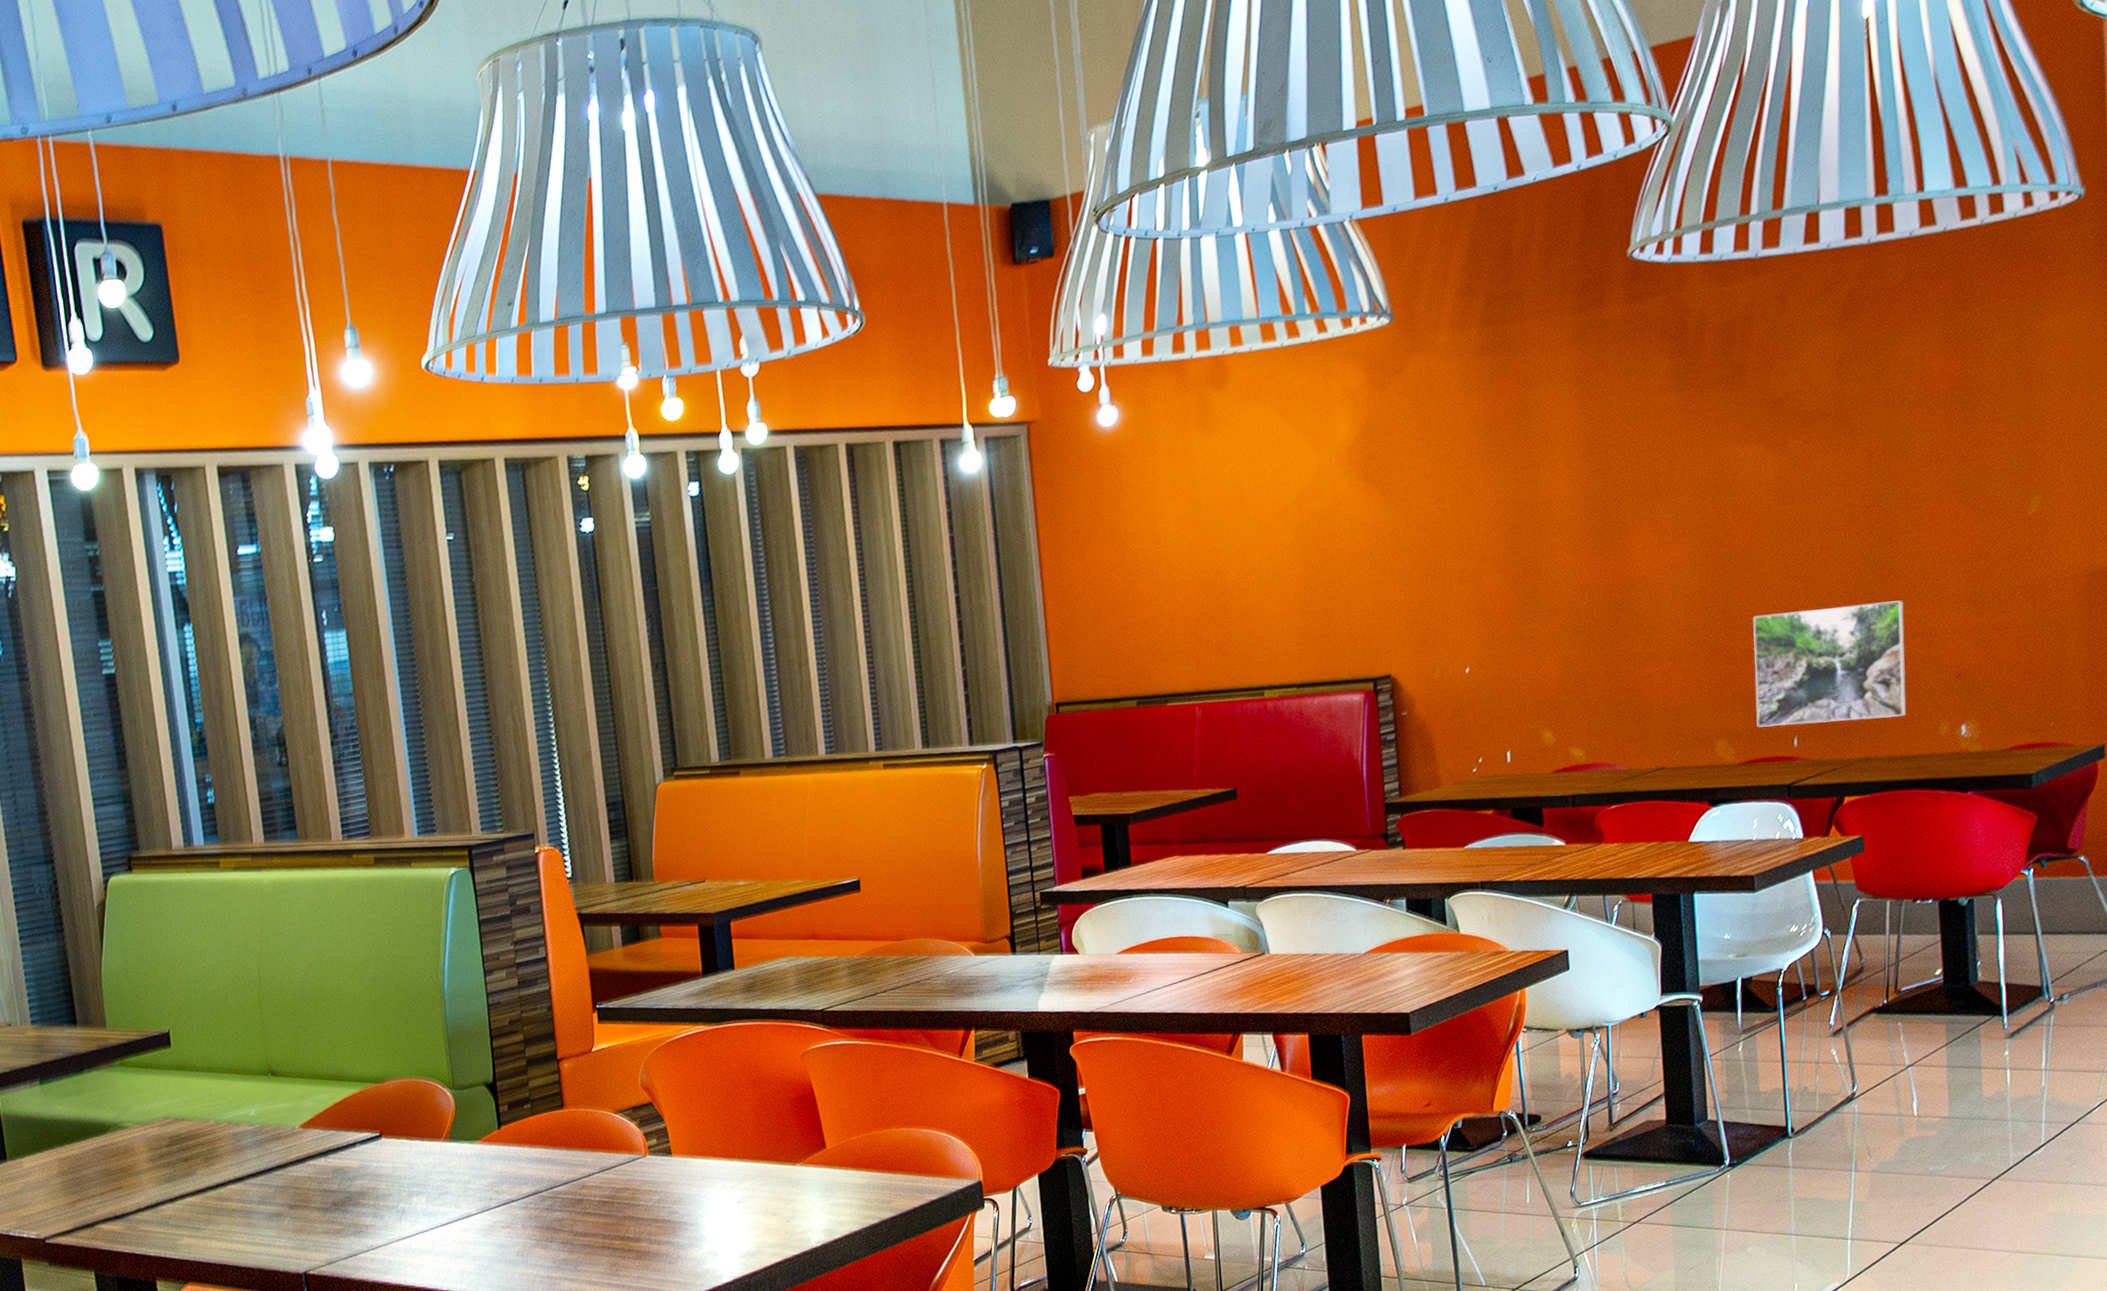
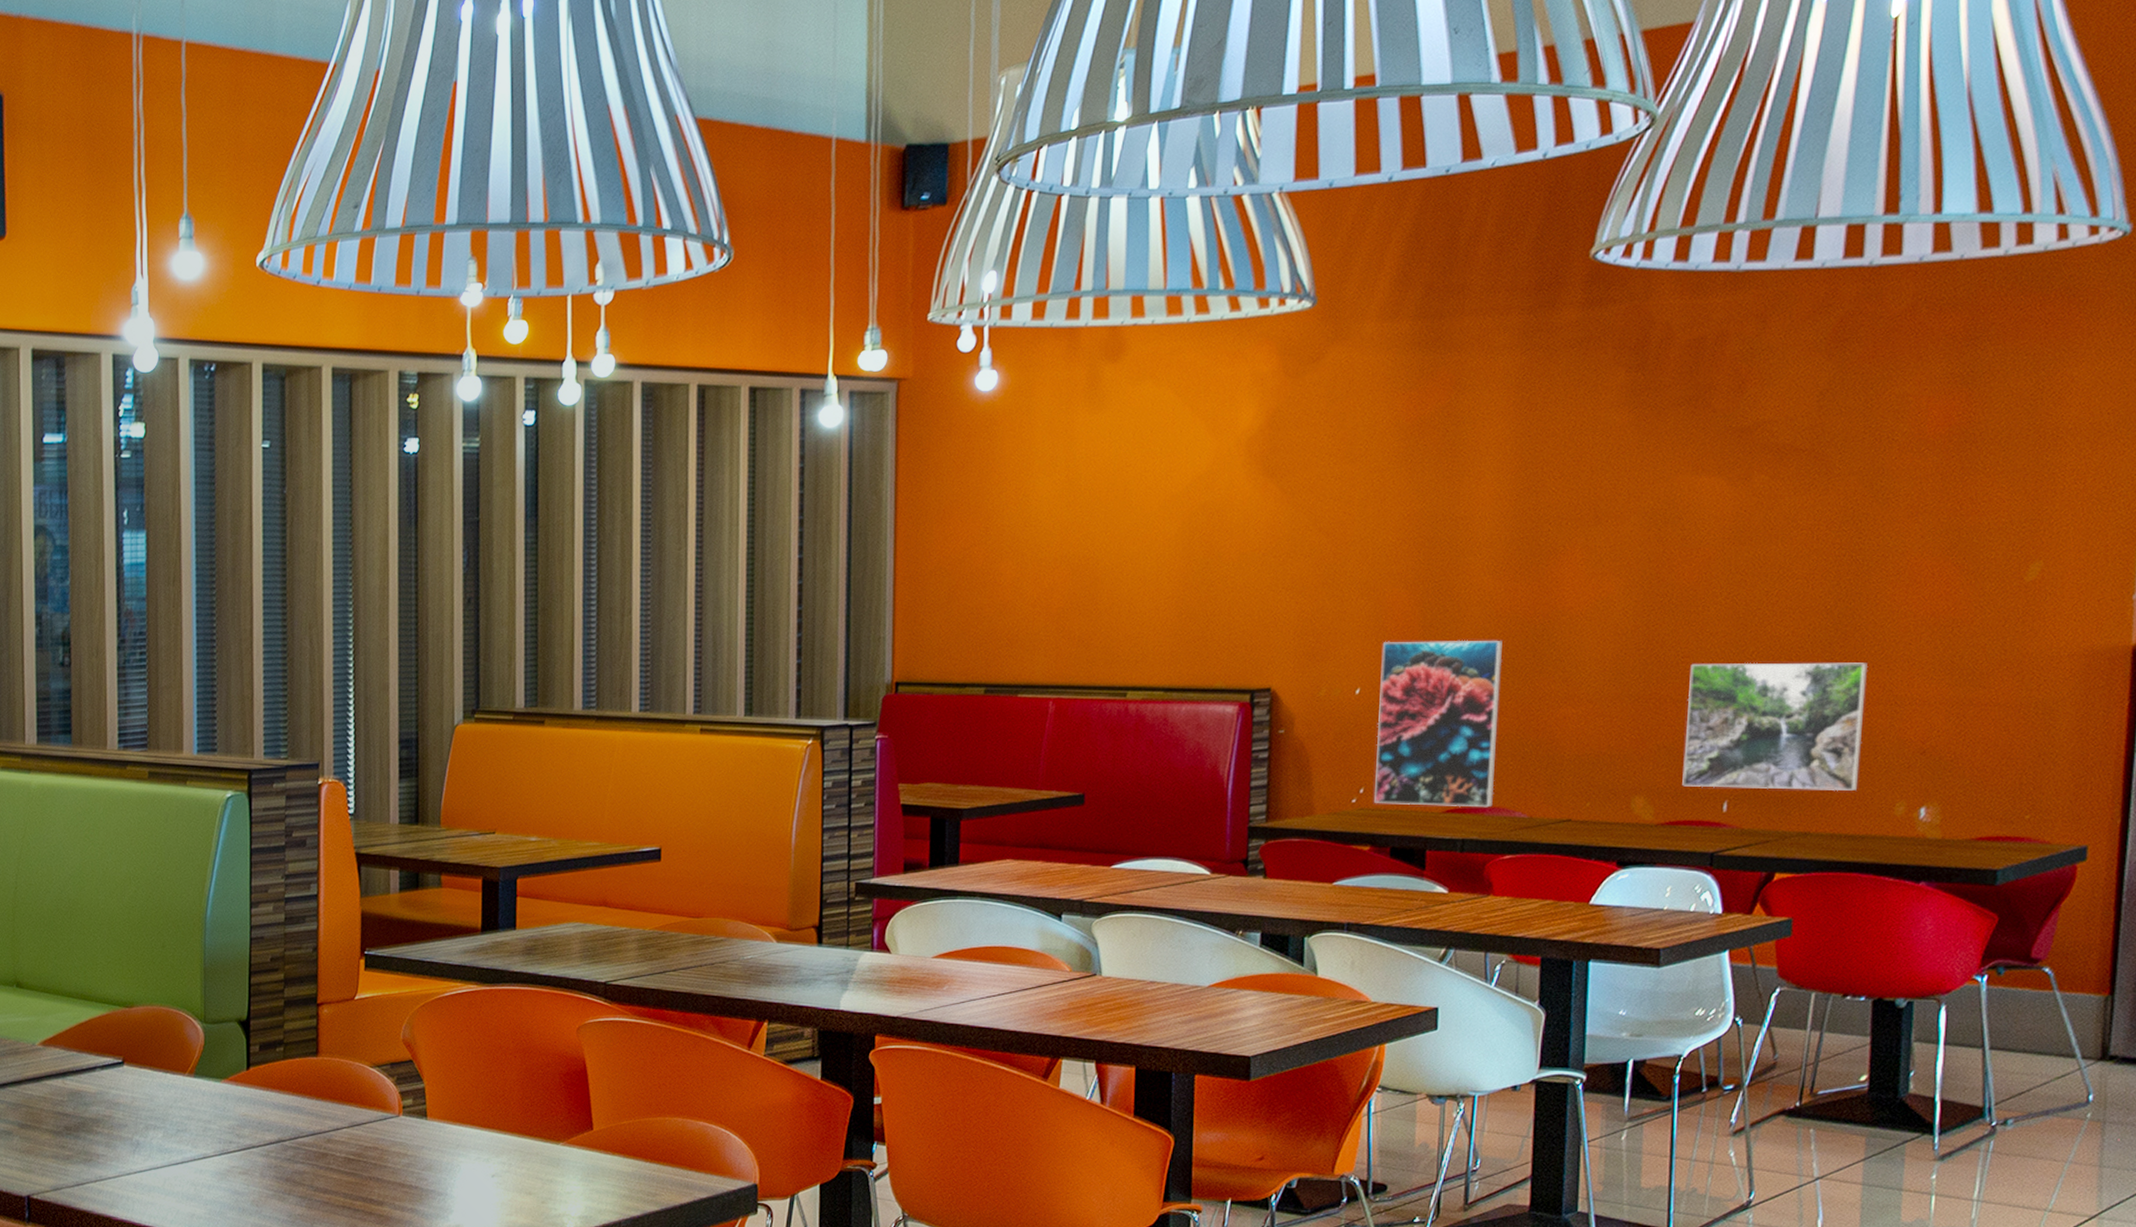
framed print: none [1484,611,1596,771] -> present [1374,640,1503,808]

